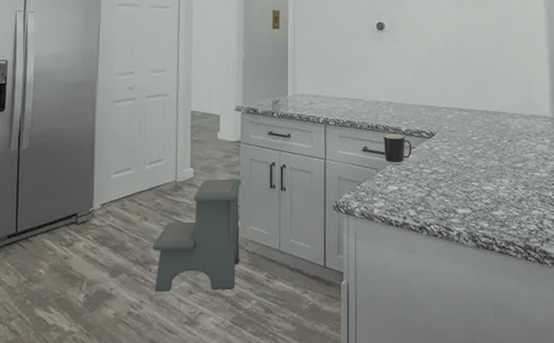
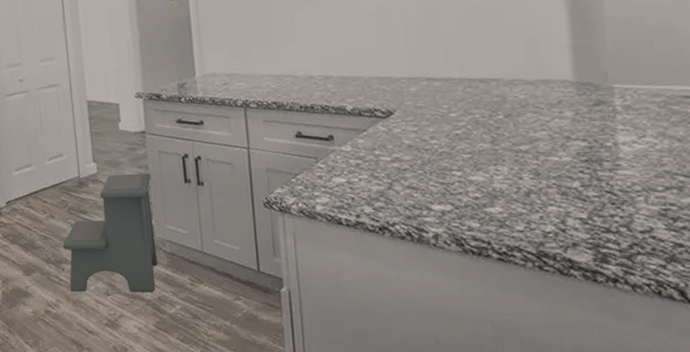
mug: present [383,133,412,164] -> none [322,113,363,152]

